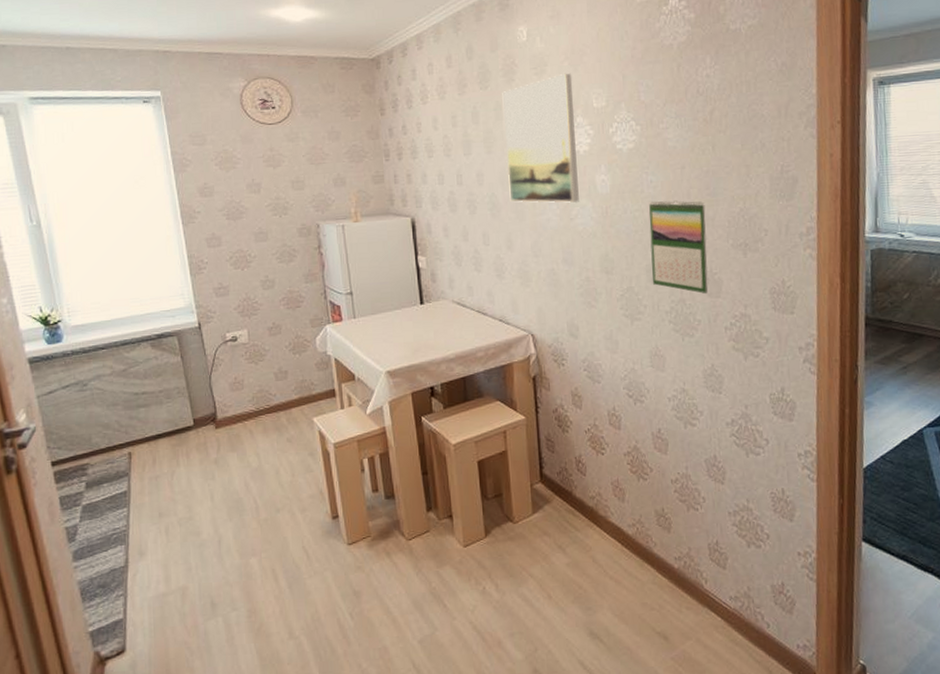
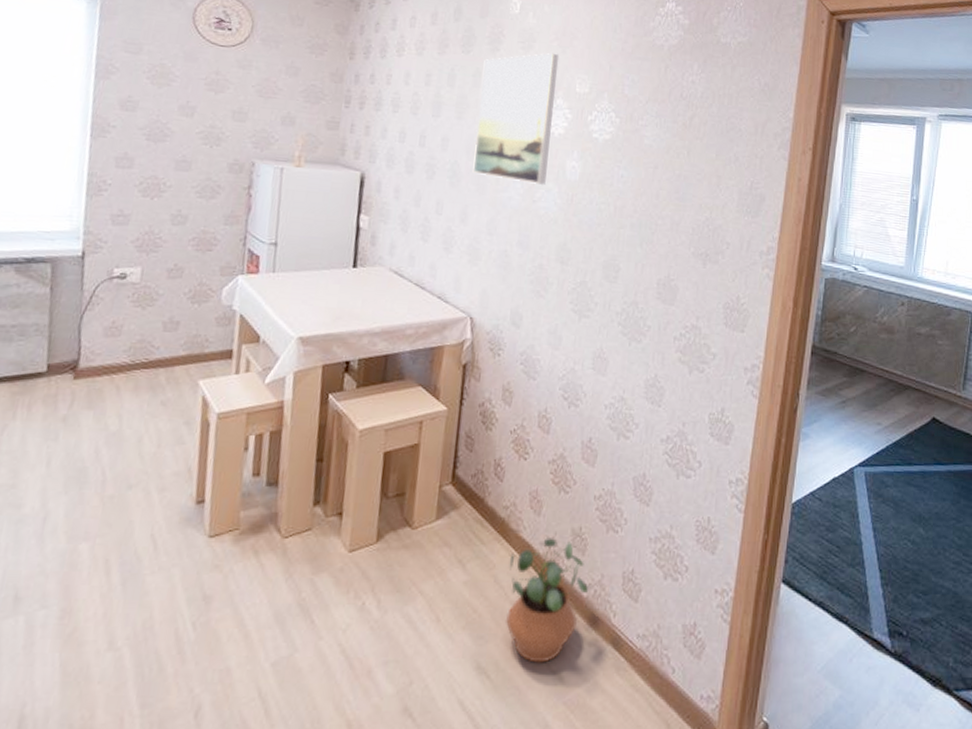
potted plant: none [603,520,679,627] -> present [505,538,589,663]
calendar: present [649,199,708,294] -> none [607,196,672,299]

